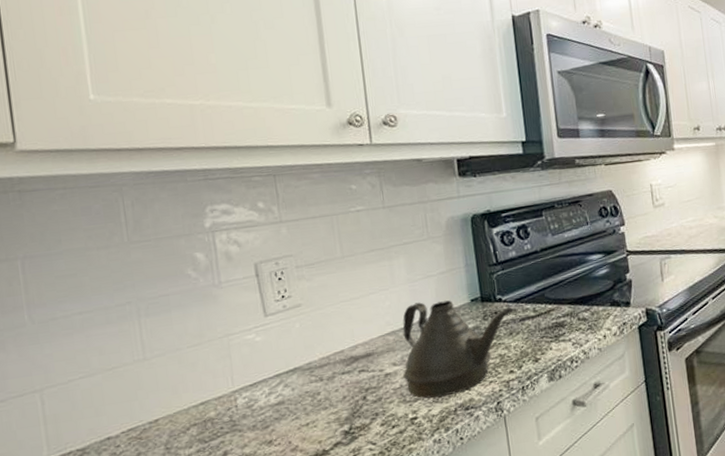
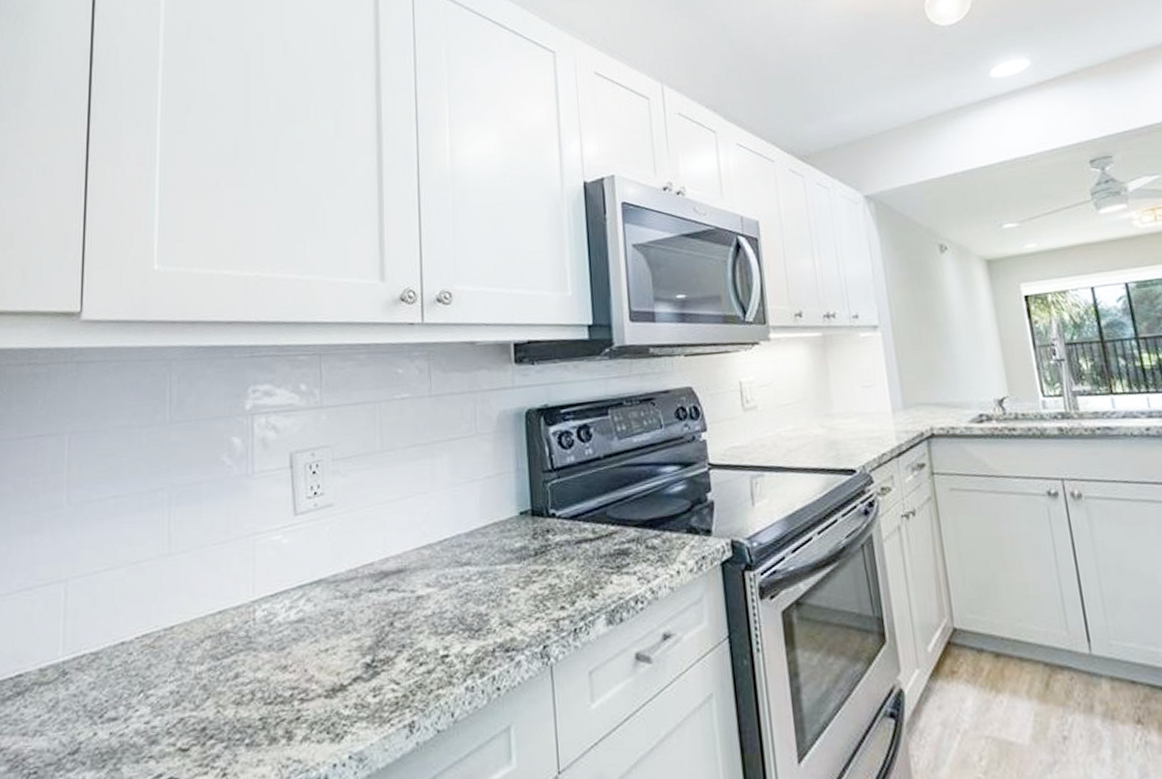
teapot: present [403,300,515,399] -> none [437,511,570,632]

